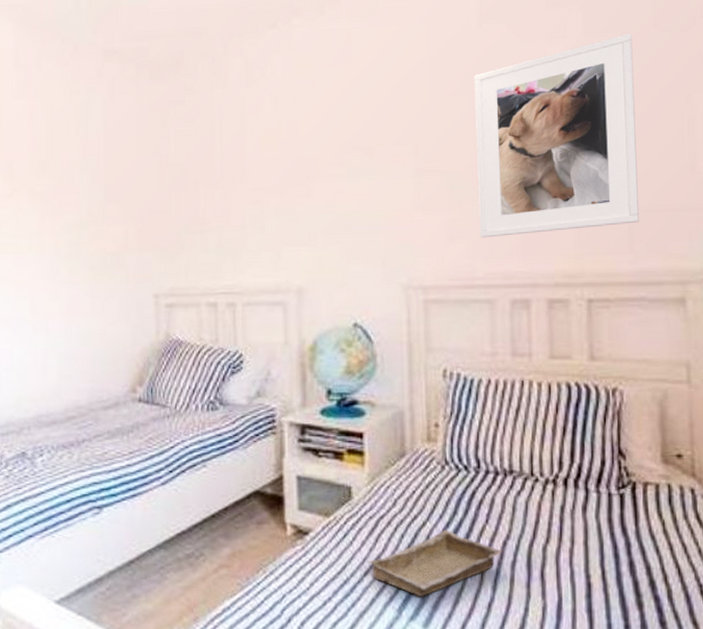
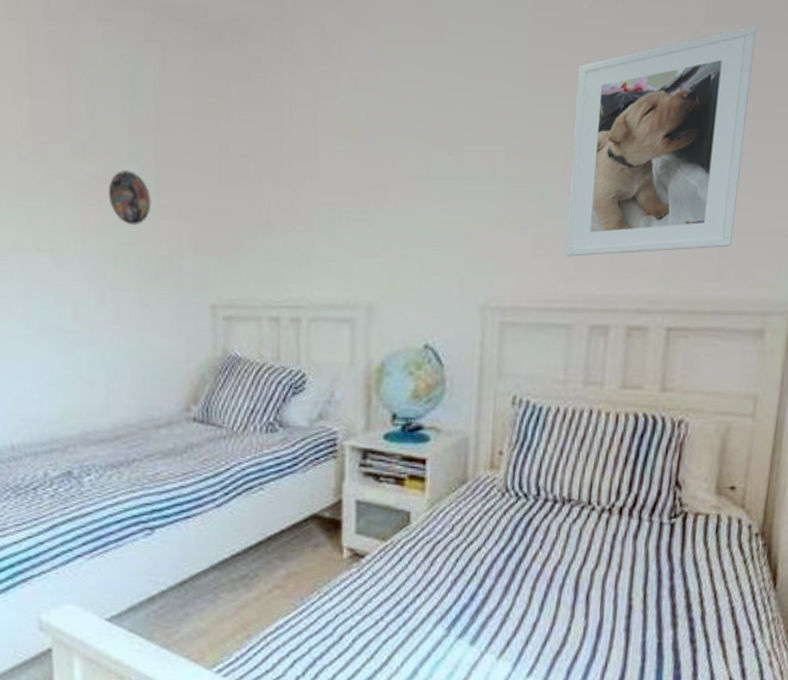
decorative plate: none [63,182,101,228] -> present [108,170,151,225]
tray: present [367,530,502,597] -> none [421,555,552,617]

